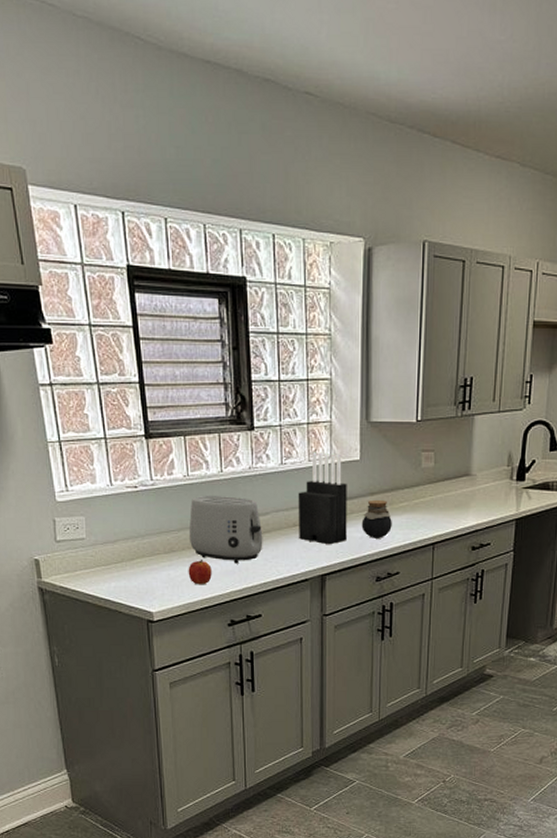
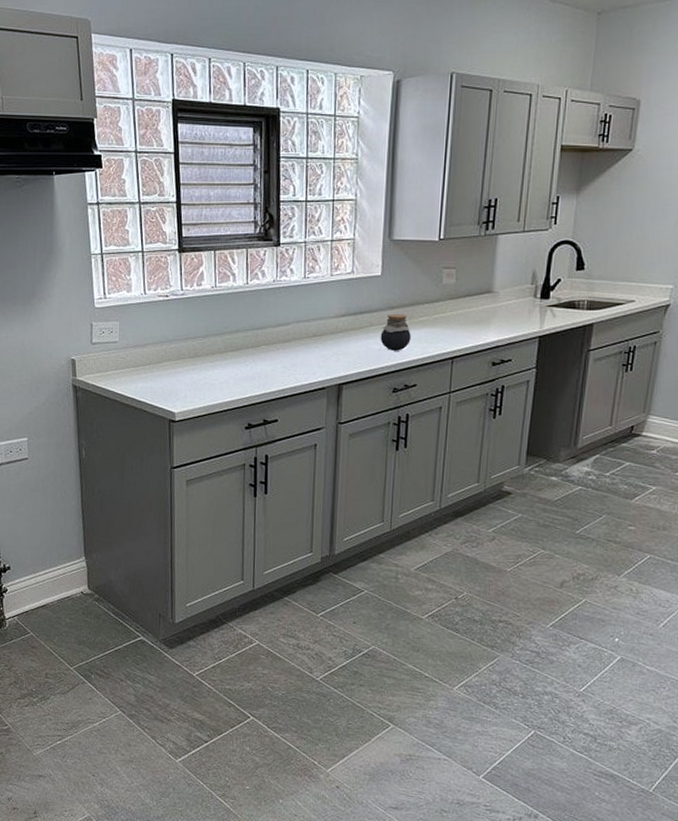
toaster: present [188,495,263,564] -> none [213,305,284,370]
fruit: present [188,560,212,585] -> none [210,365,233,389]
knife block: present [298,452,347,545] -> none [318,267,368,356]

